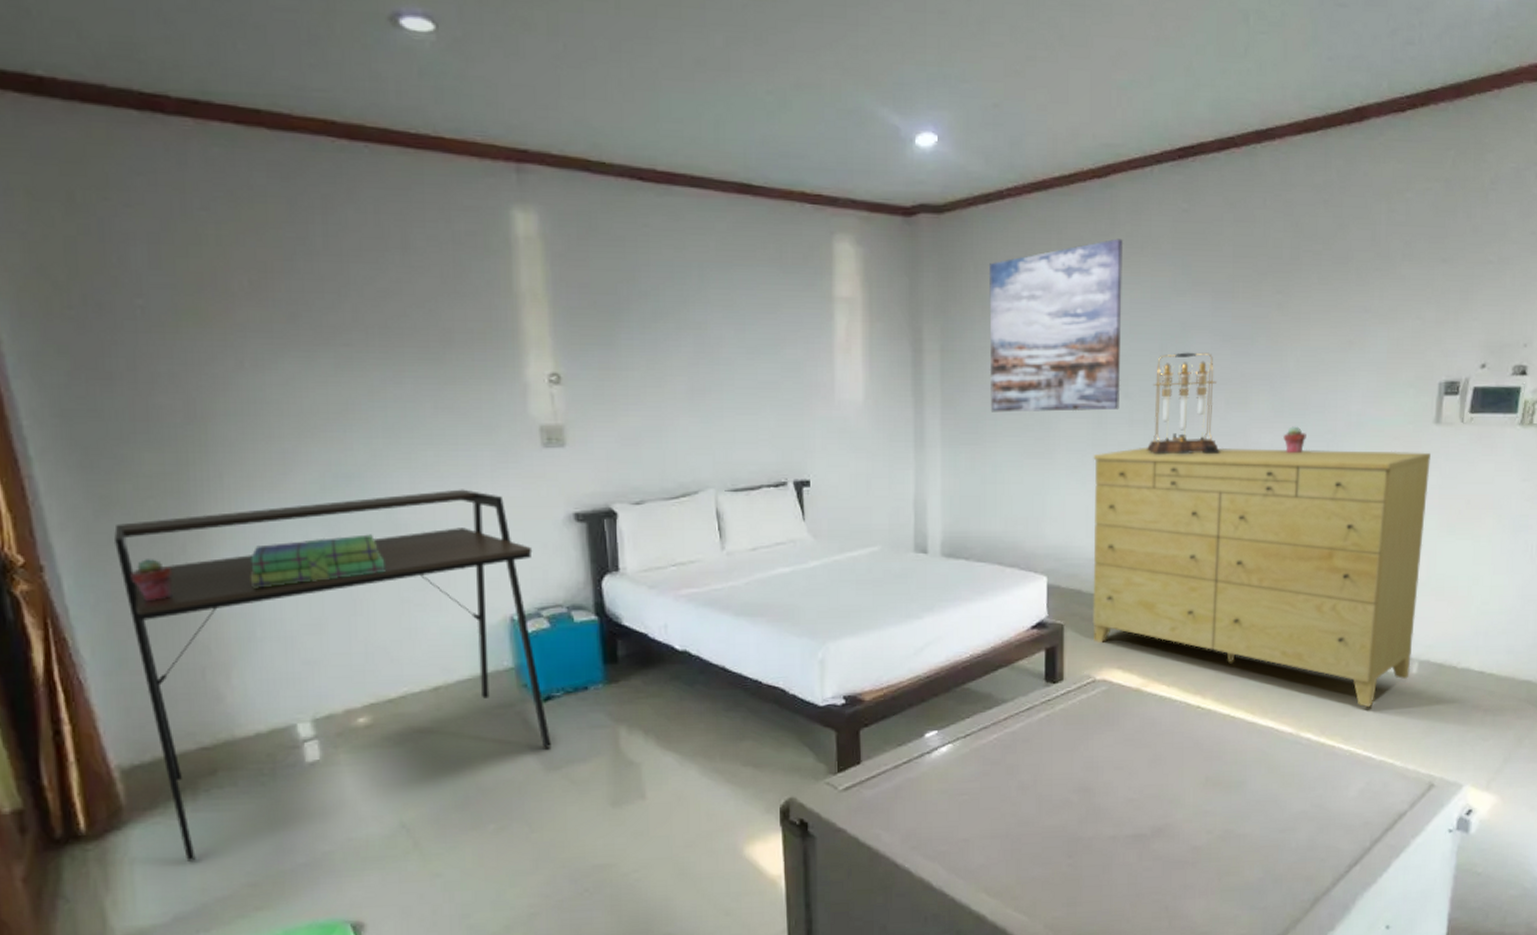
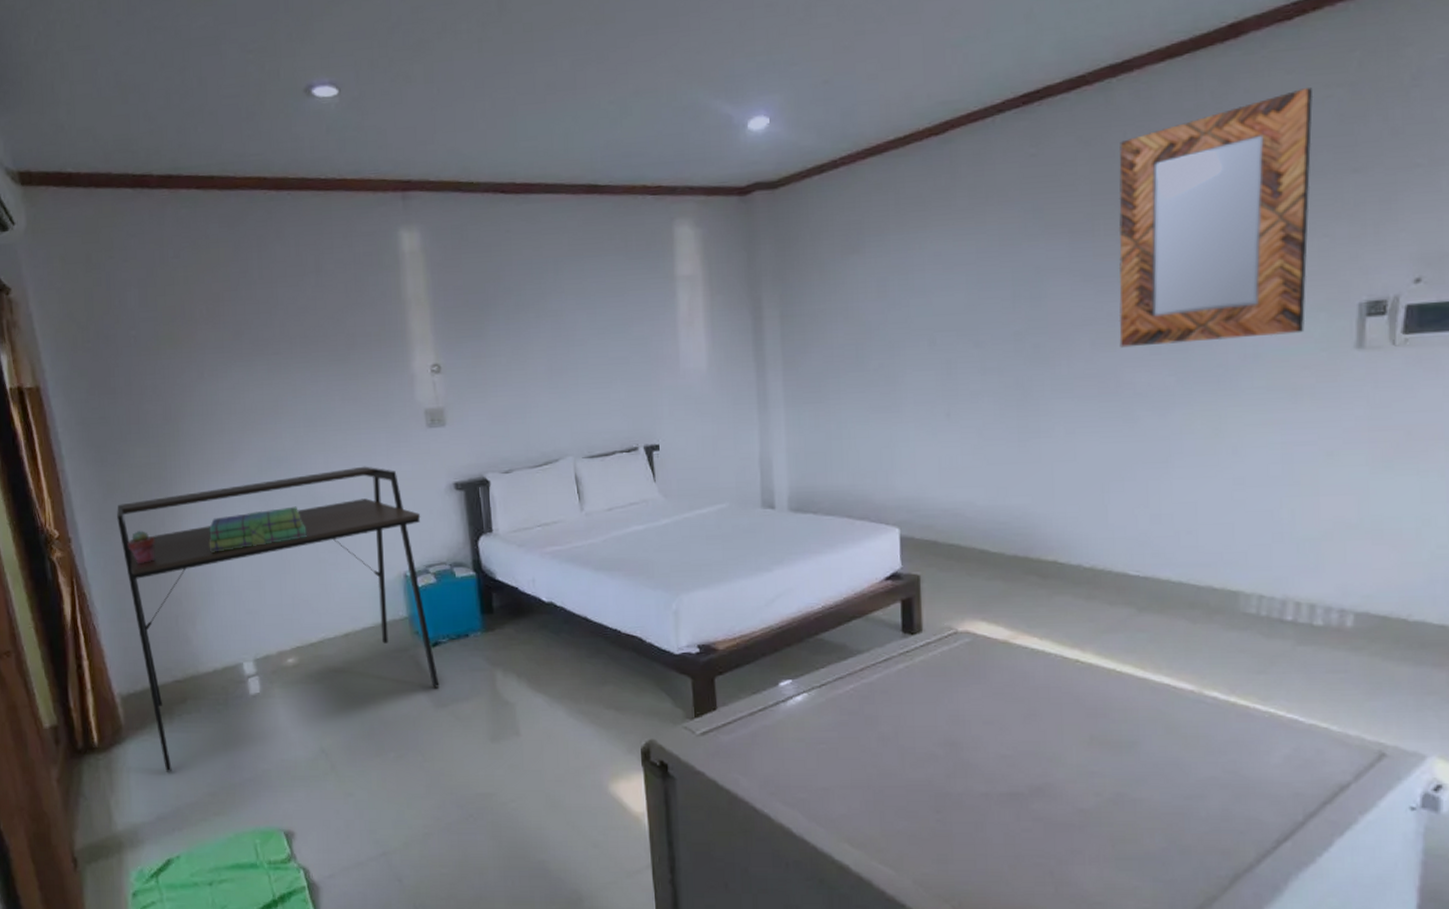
wall art: present [988,238,1123,413] -> none [825,191,971,371]
dresser: present [1092,447,1431,708] -> none [943,380,1354,665]
table lamp: present [1147,352,1220,455] -> none [1003,294,1087,402]
home mirror: none [1249,177,1417,409] -> present [1118,87,1314,348]
potted succulent: present [1283,426,1307,454] -> none [1162,363,1191,392]

